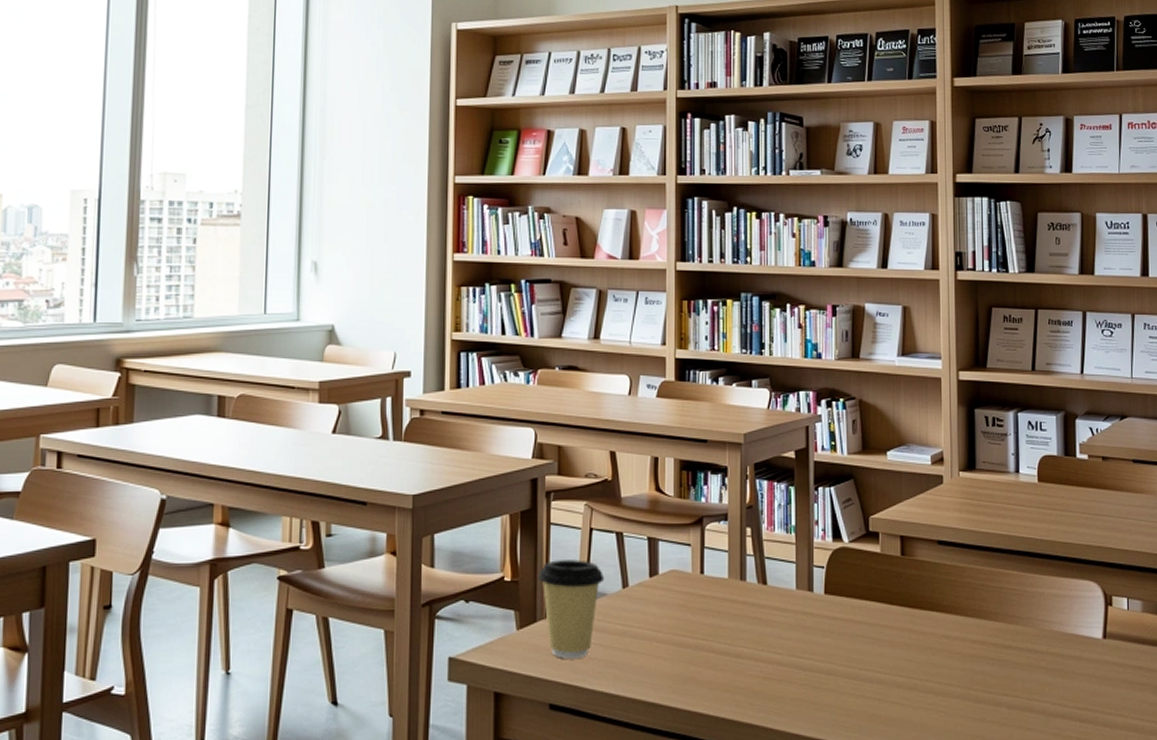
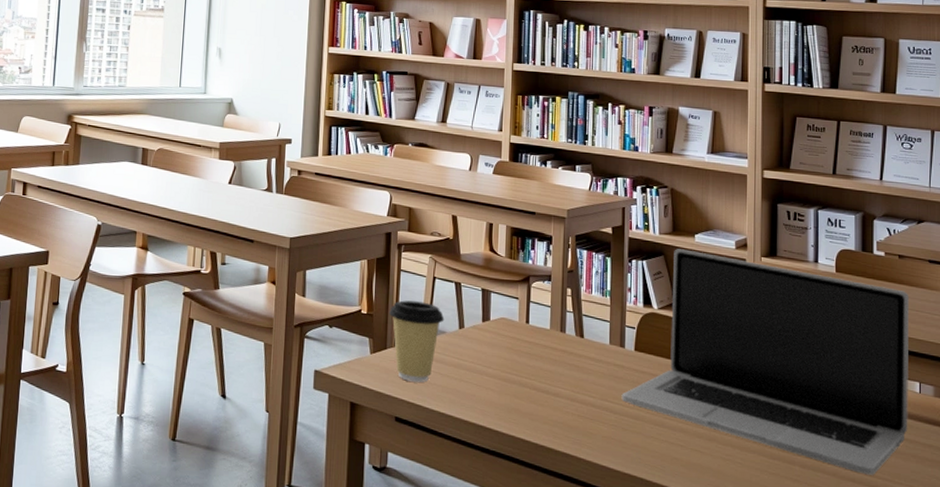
laptop: none [811,470,1117,708] -> present [621,249,910,475]

